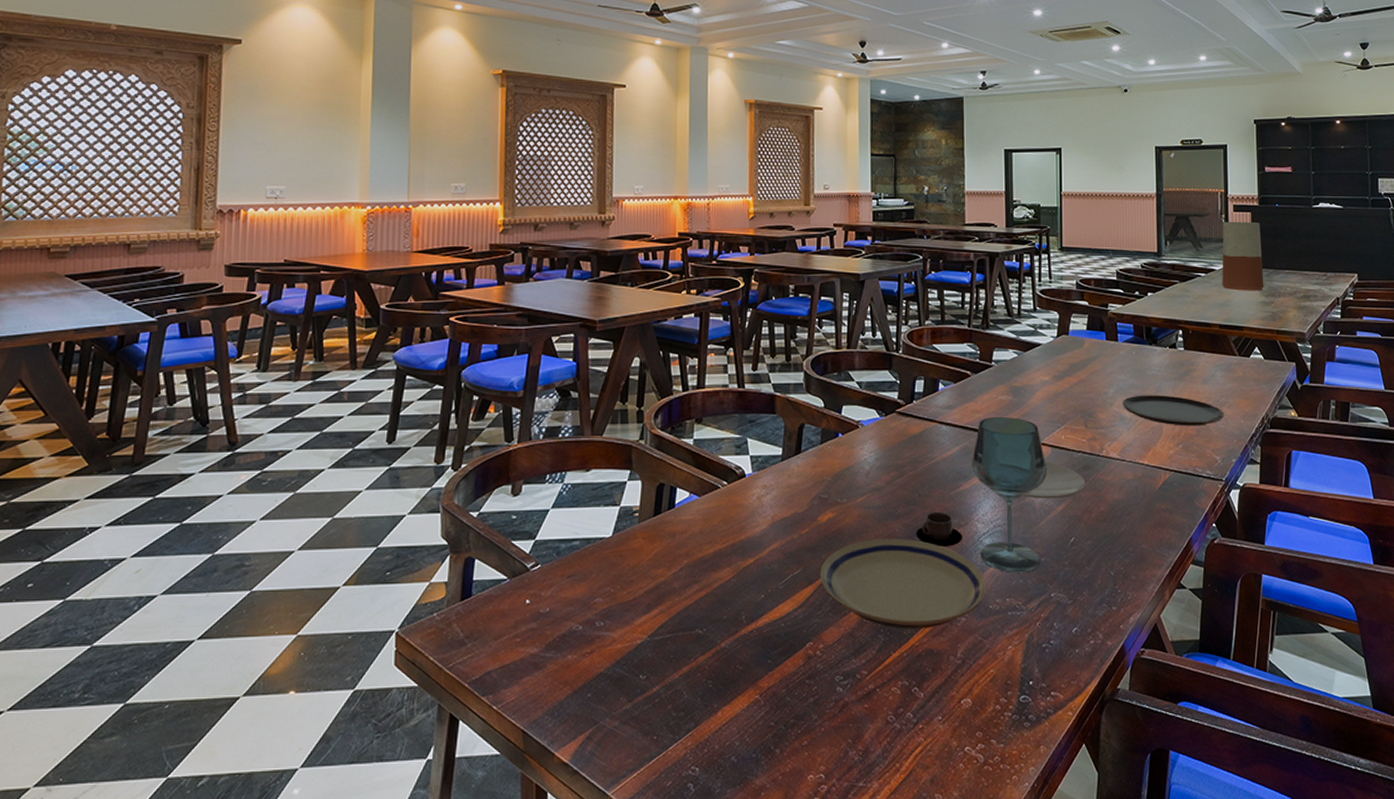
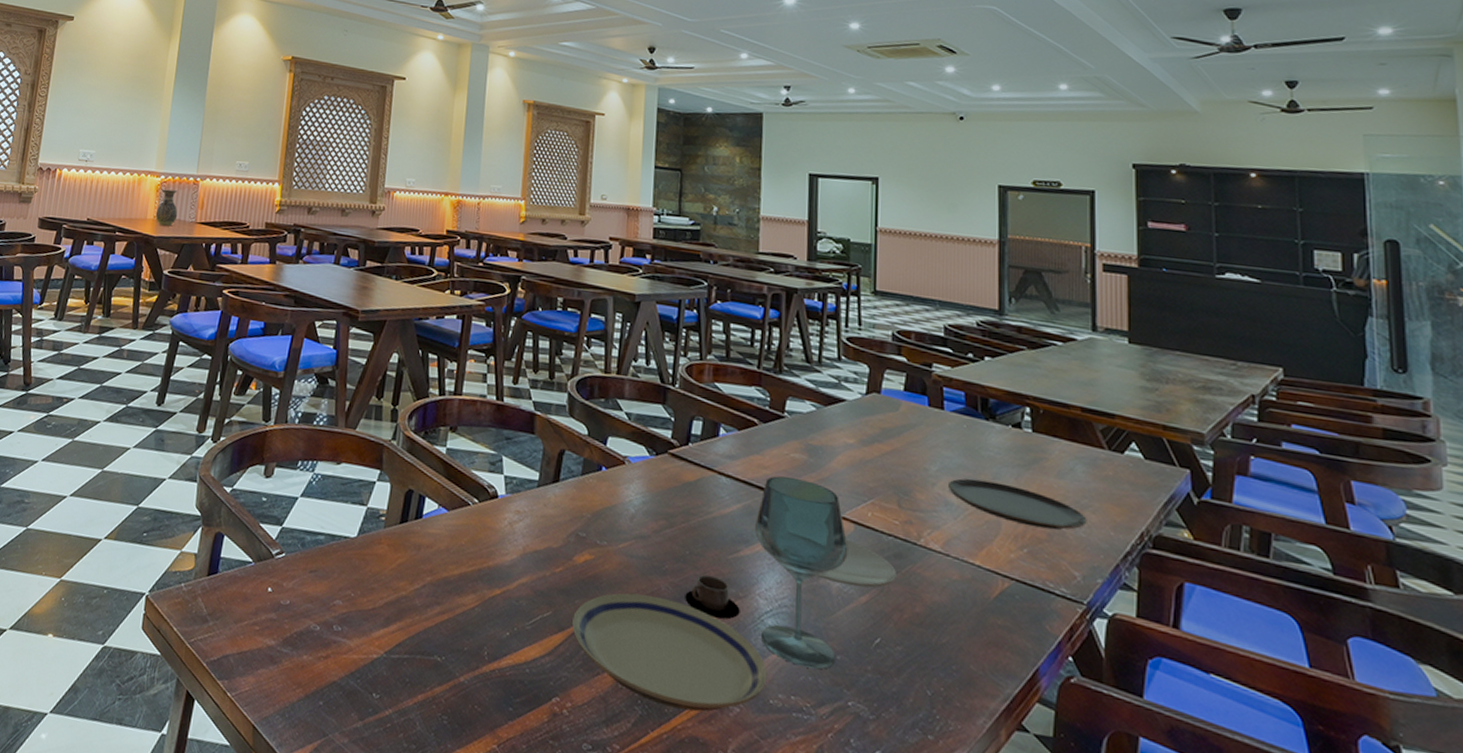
vase: none [364,220,391,259] -> present [155,189,178,227]
vase: present [1222,221,1264,291] -> none [1086,282,1145,373]

